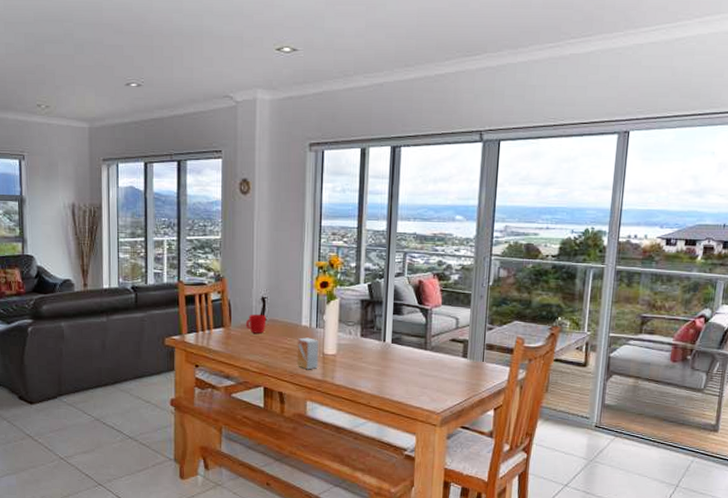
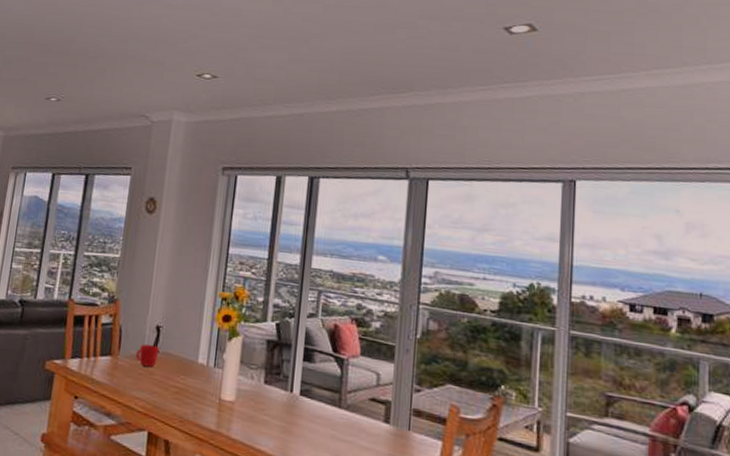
small box: present [296,337,319,370] -> none [188,377,216,417]

